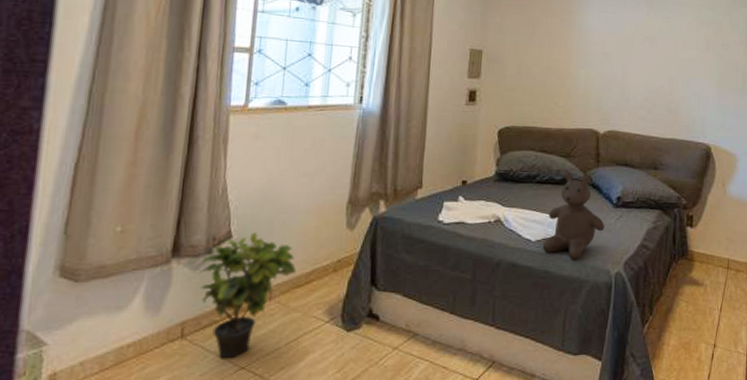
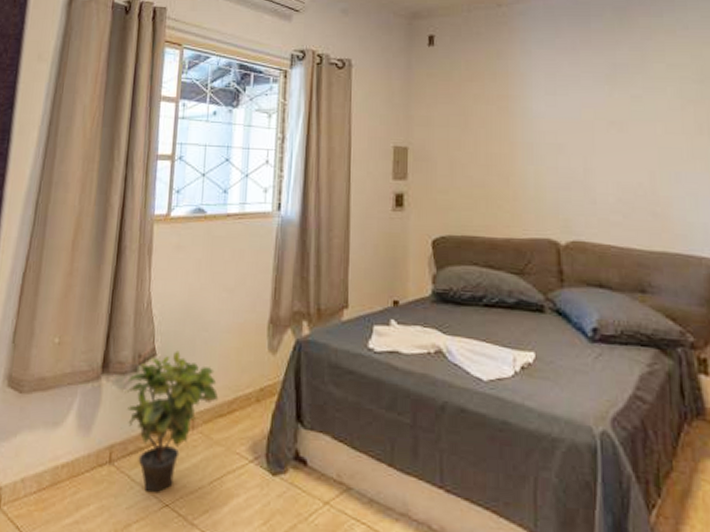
teddy bear: present [542,172,605,260] -> none [497,294,579,411]

